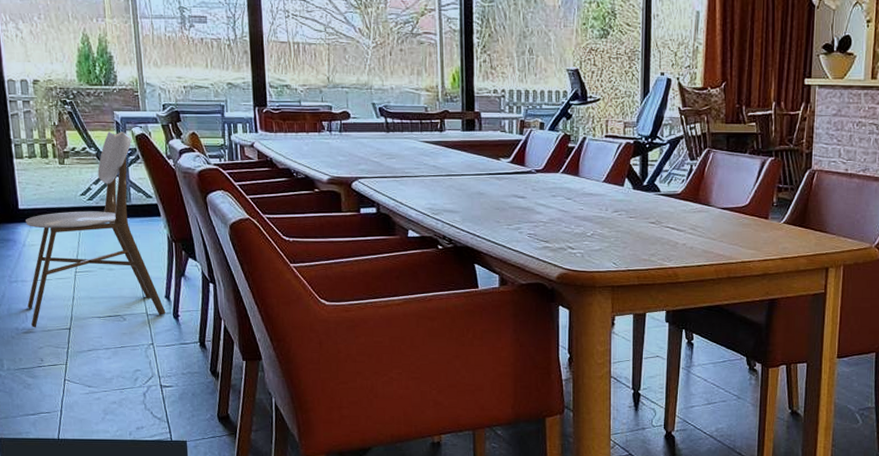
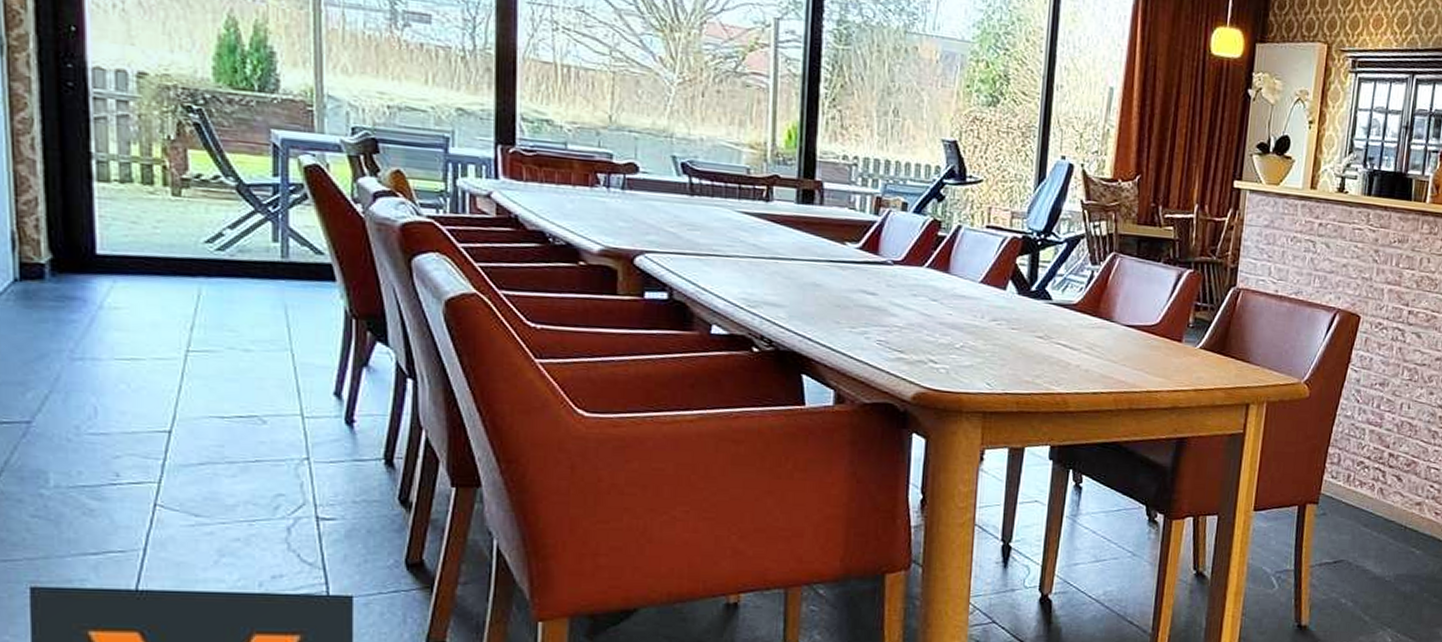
dining chair: present [25,131,166,328] -> none [99,156,334,428]

